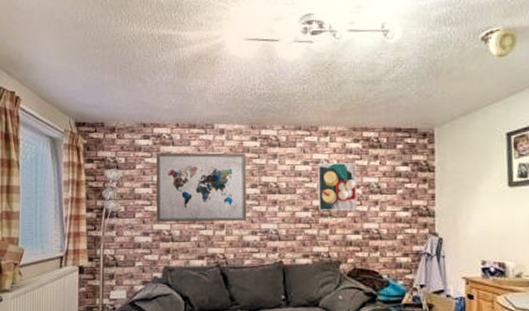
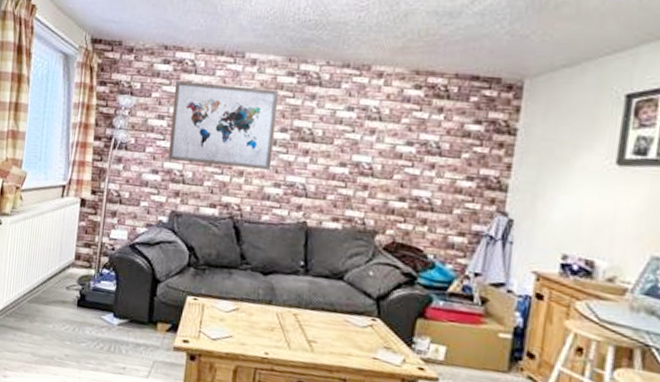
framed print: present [318,162,358,210] -> none [359,109,414,172]

